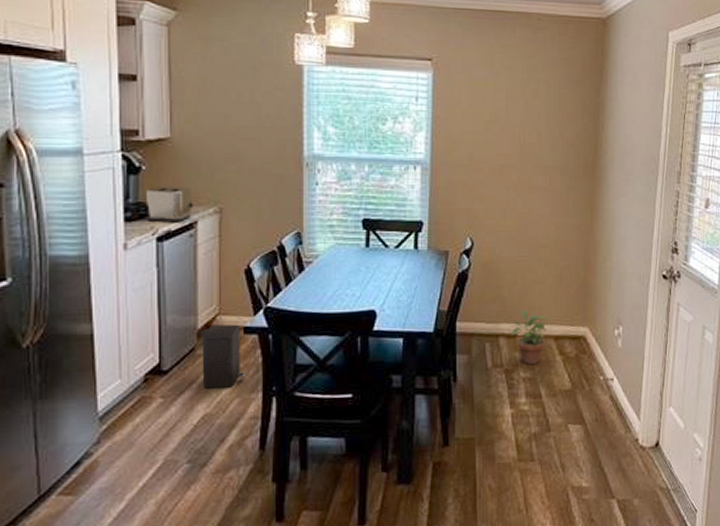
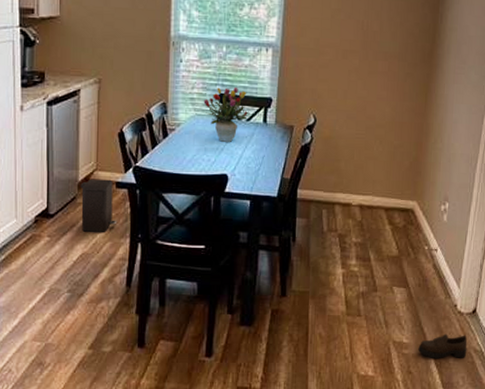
toaster: present [145,186,193,223] -> none [38,58,77,90]
flower arrangement: none [345,210,398,275] -> present [203,86,249,143]
potted plant: present [511,311,547,364] -> none [346,183,380,231]
shoe: none [599,472,652,502] -> present [418,334,468,359]

